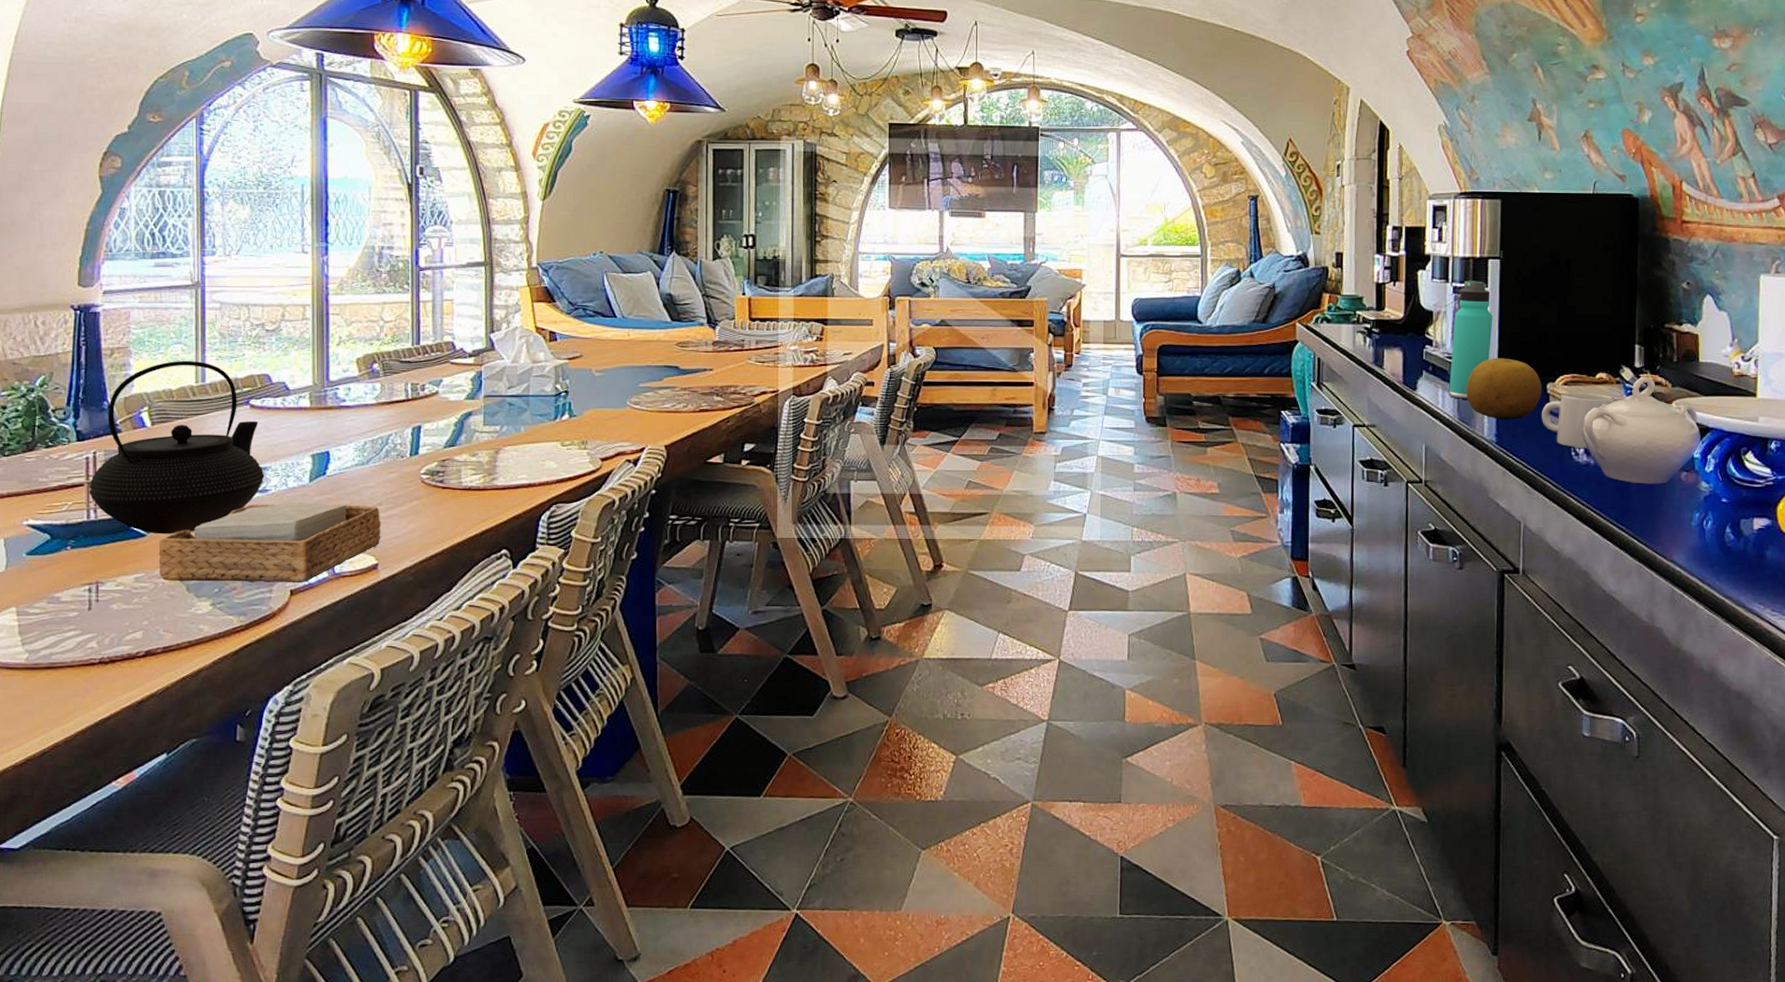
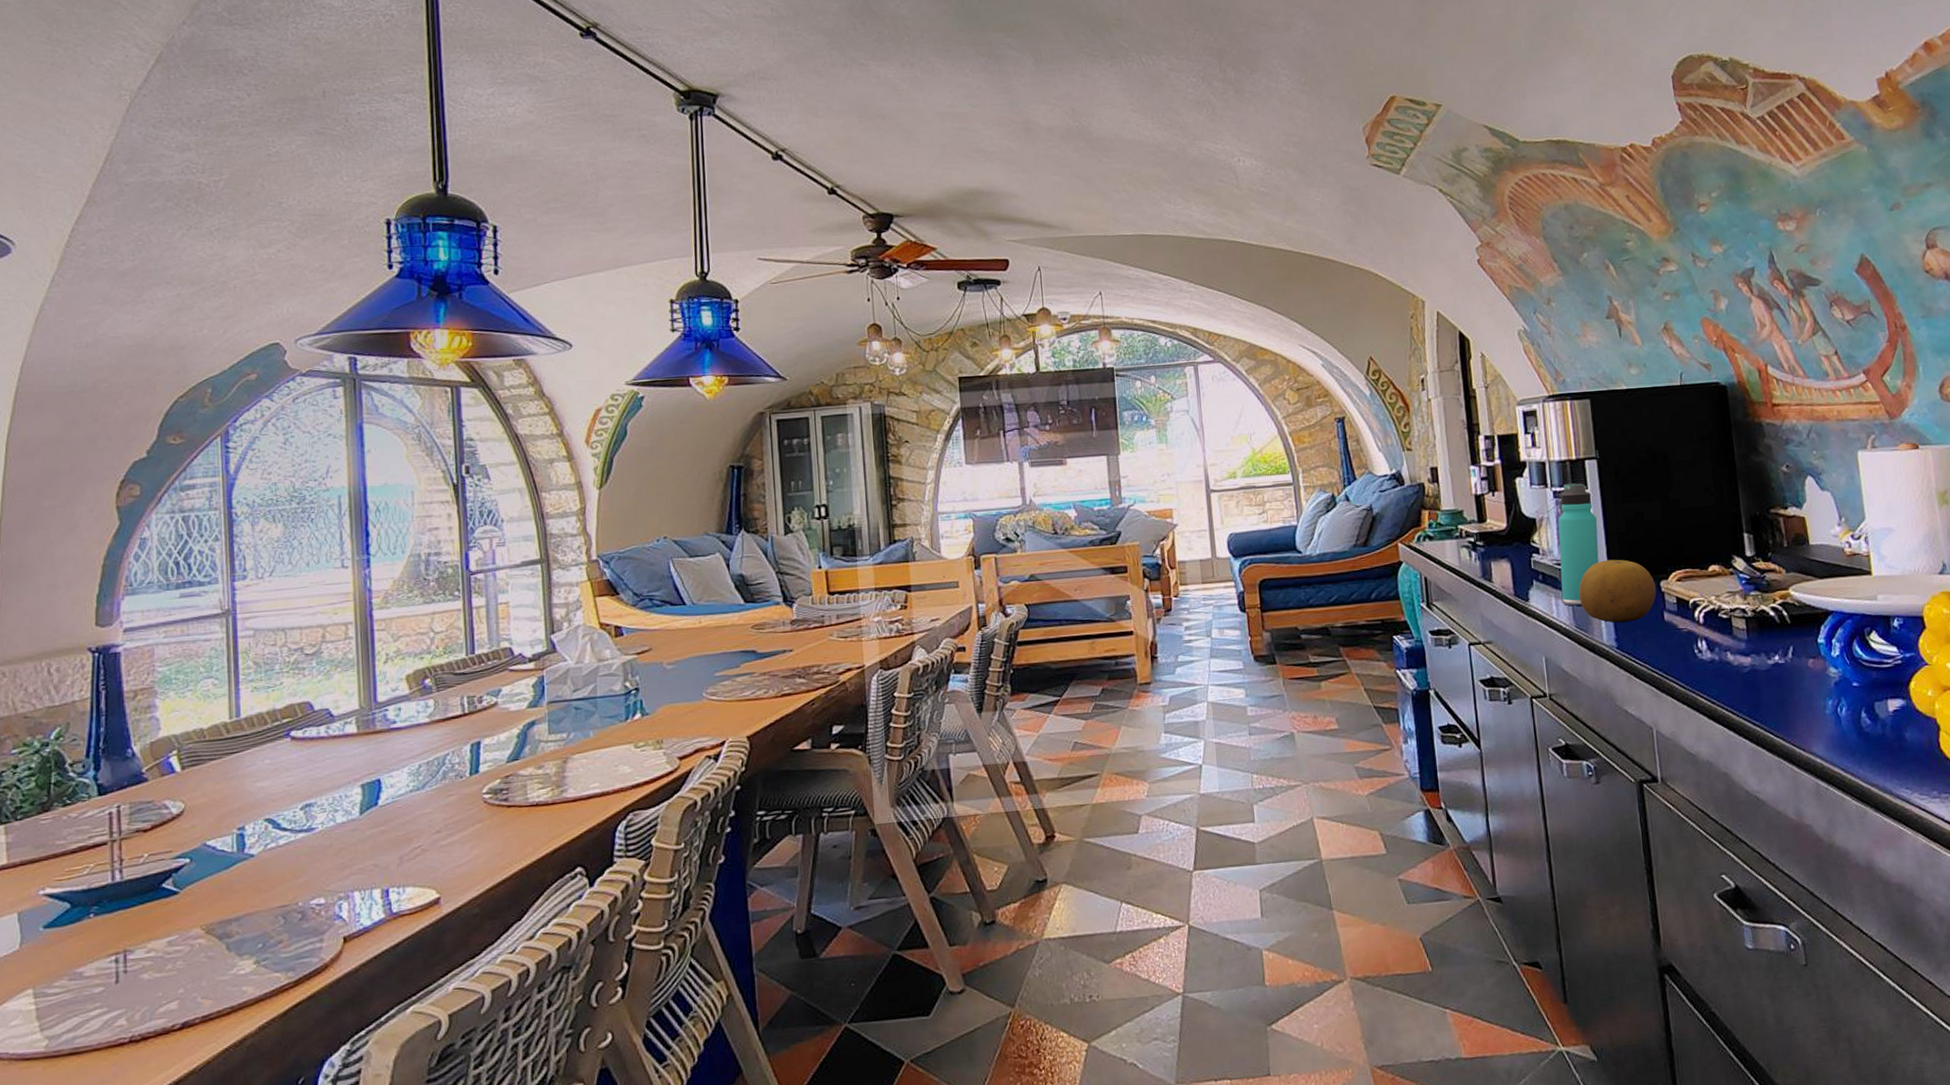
teapot: present [89,360,265,535] -> none [113,695,310,890]
napkin holder: present [158,503,381,584] -> none [193,834,442,941]
mug: present [1541,392,1615,449] -> none [1658,586,1731,646]
sugar bowl: present [1581,376,1701,485] -> none [1701,564,1823,676]

